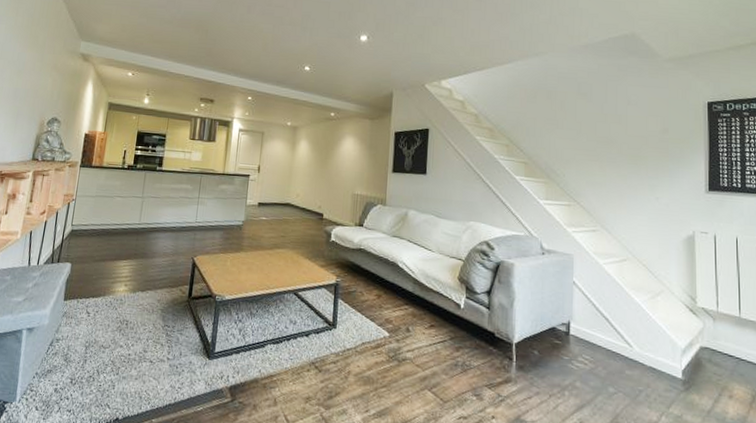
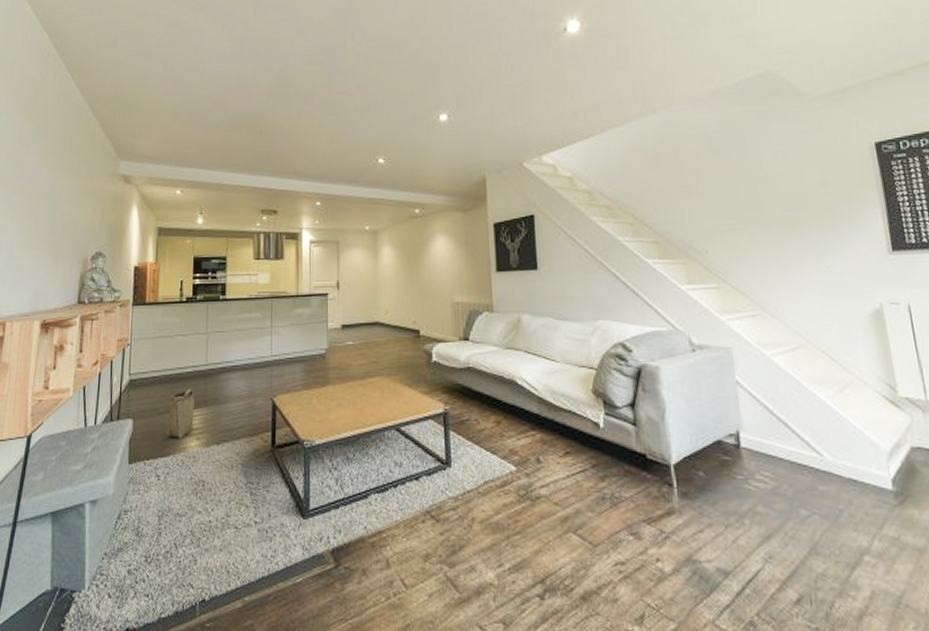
basket: none [99,242,127,283] -> present [166,388,195,438]

